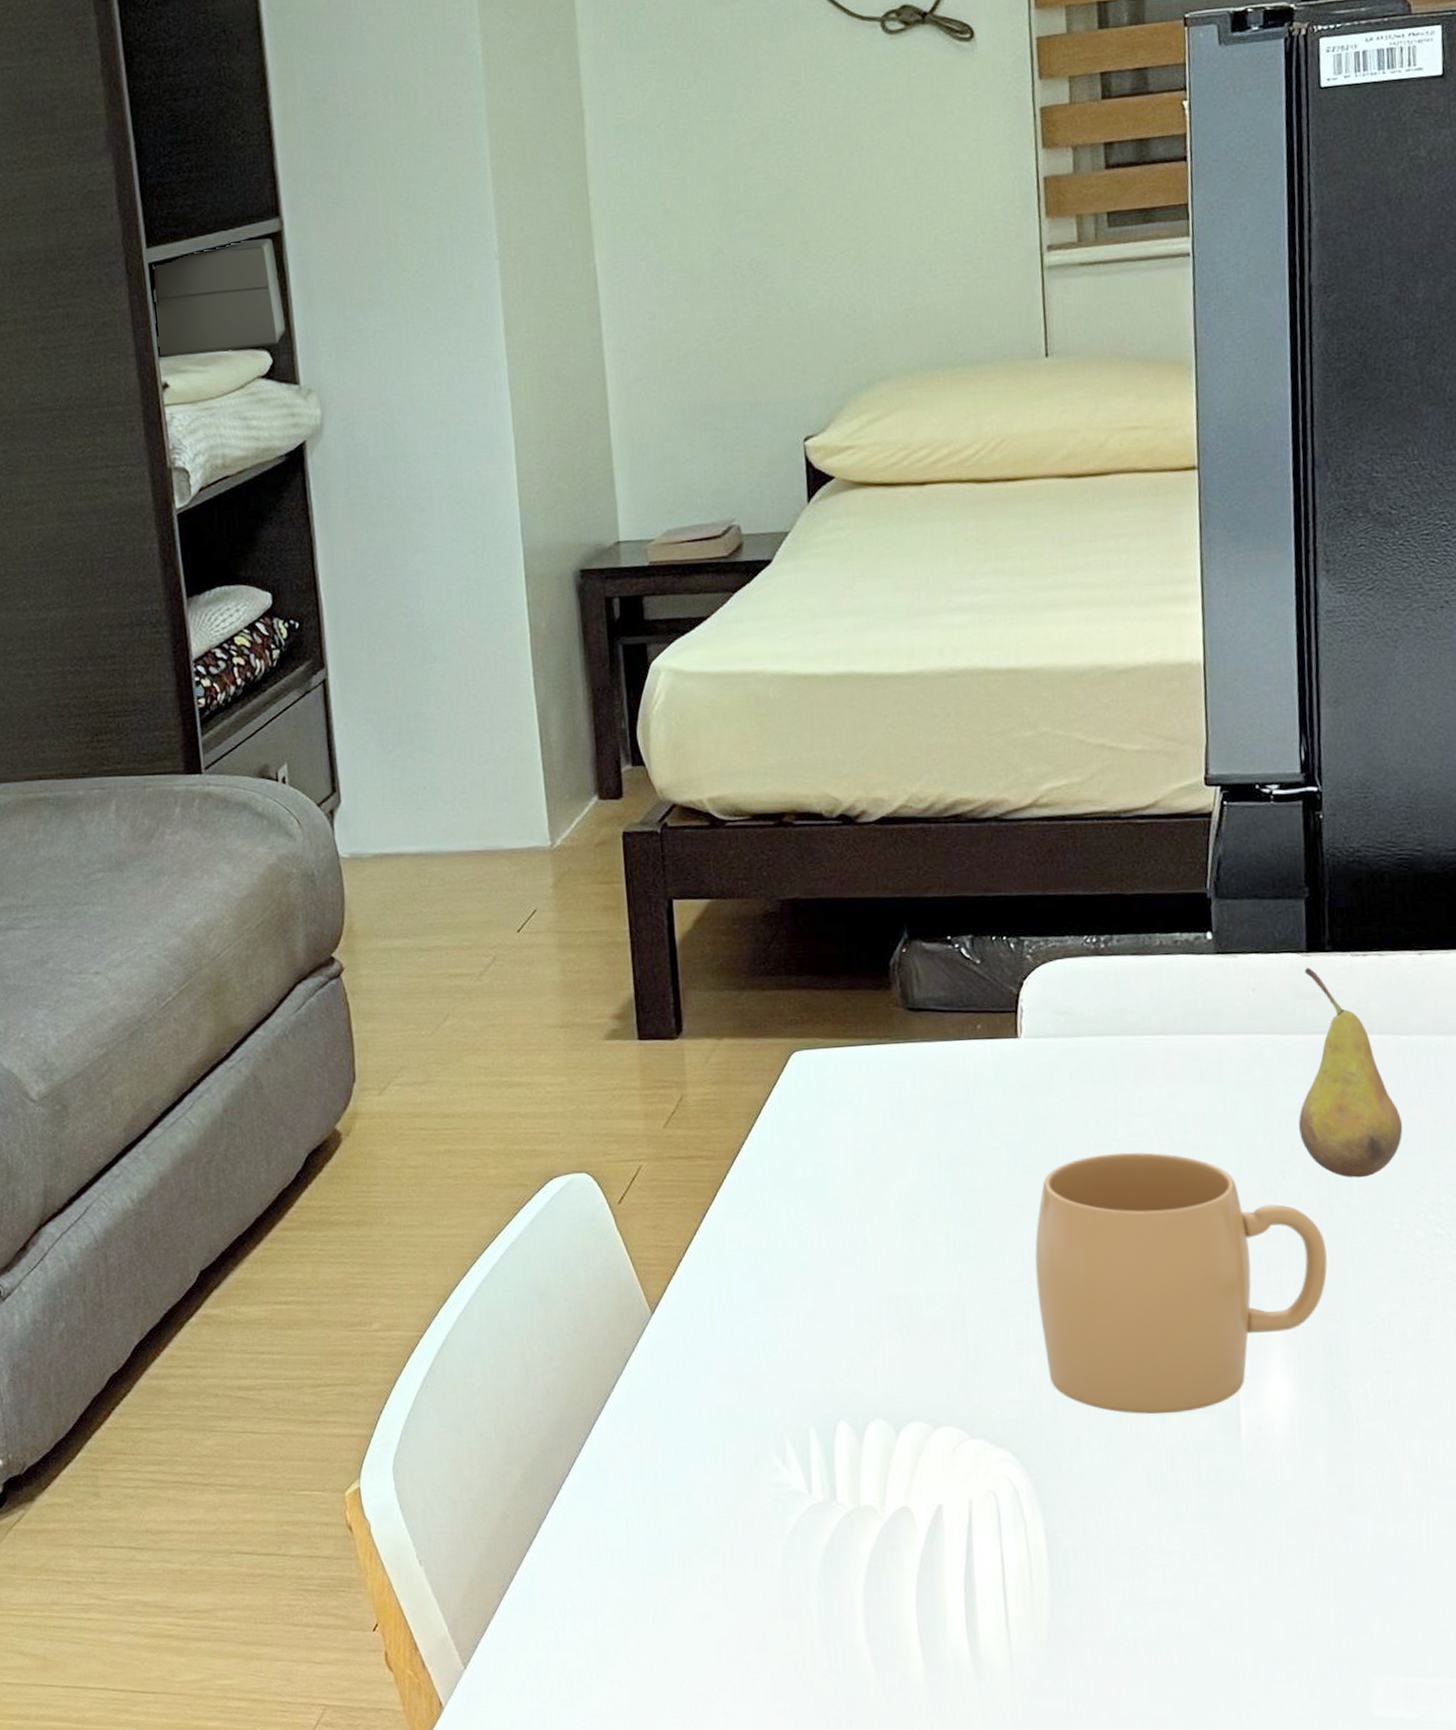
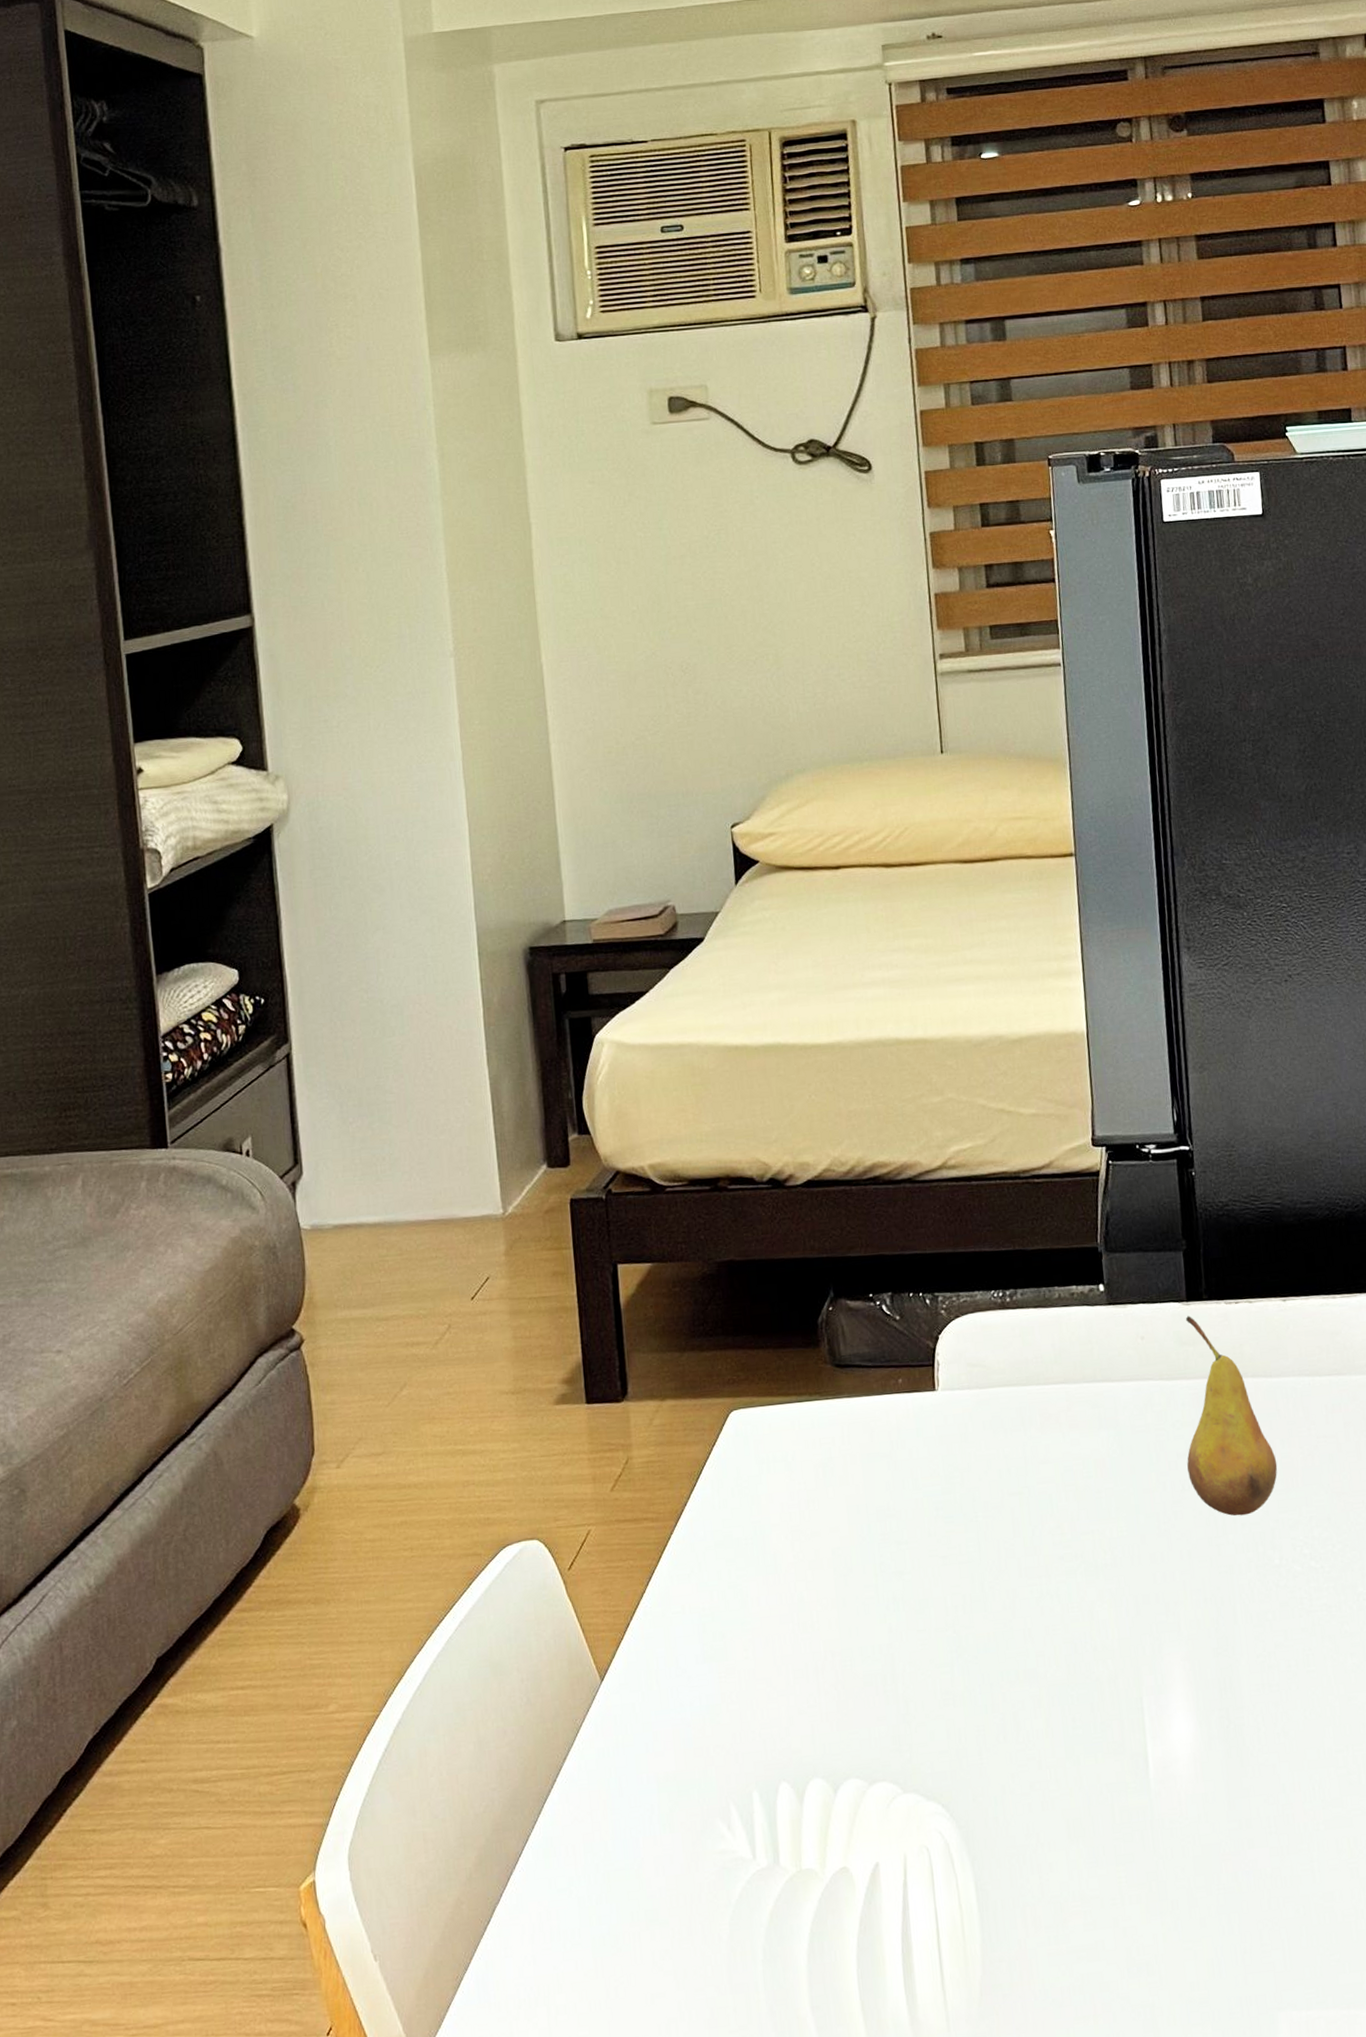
decorative box: present [153,238,286,357] -> none [130,633,256,743]
mug: present [1035,1152,1328,1414] -> none [957,1498,1219,1759]

